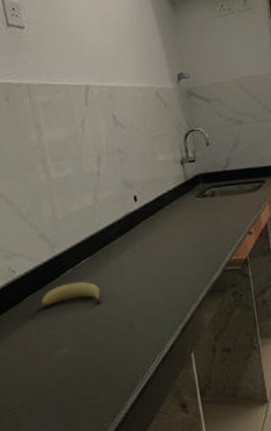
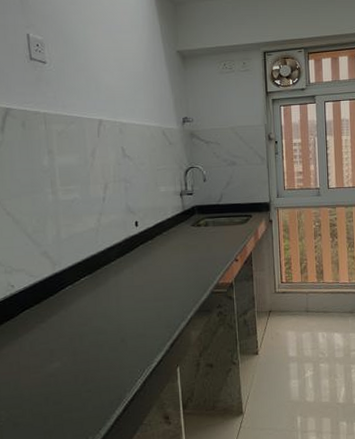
fruit: present [40,281,102,307] -> none [36,298,97,321]

